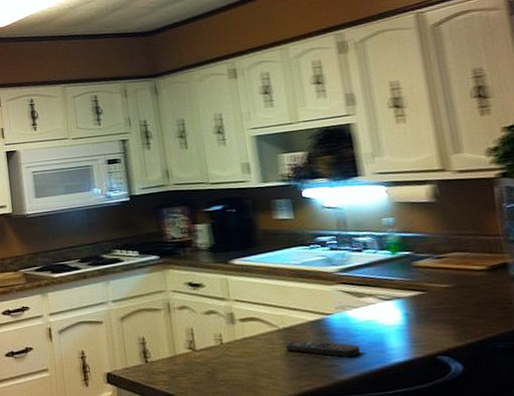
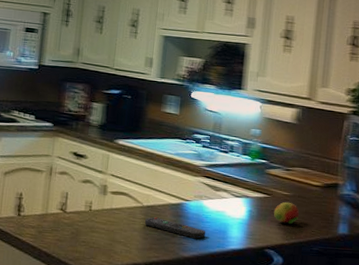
fruit: none [435,295,469,322] -> present [273,201,300,225]

